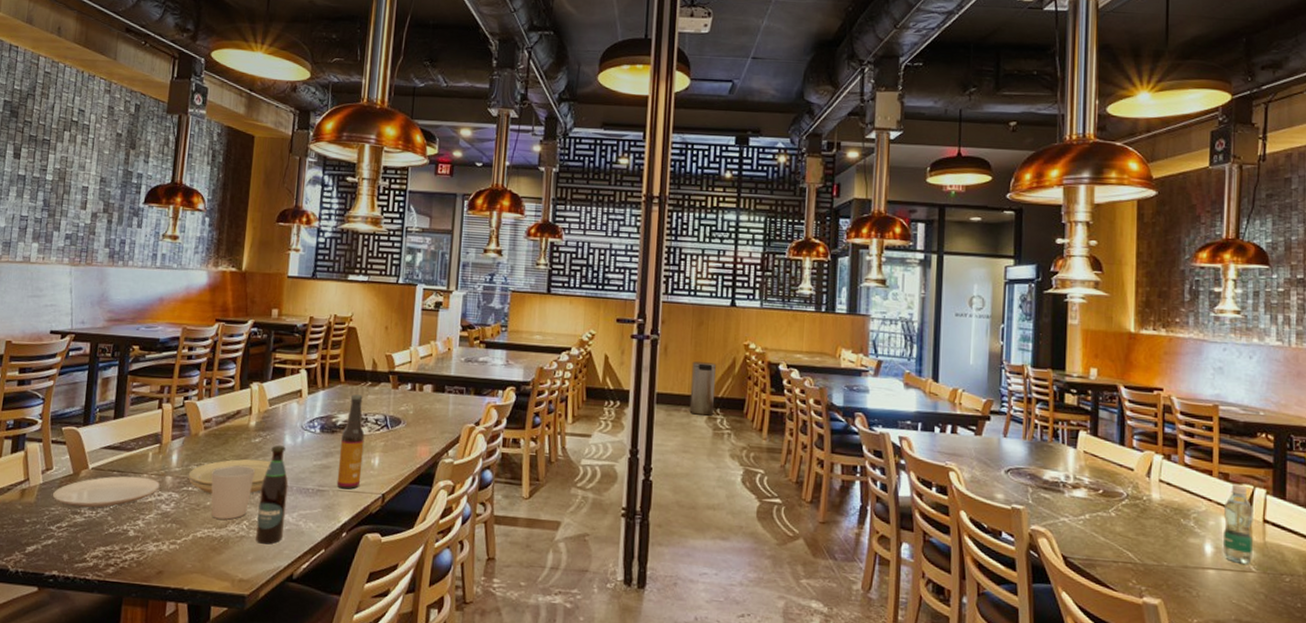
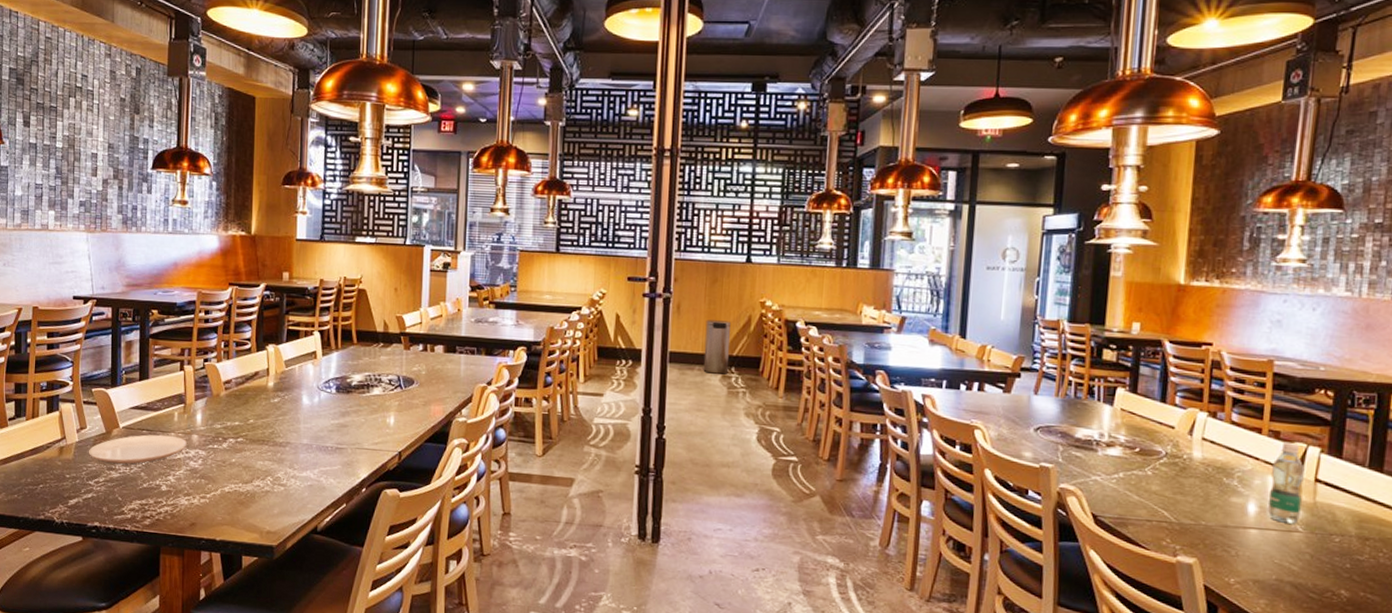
plate: present [188,459,272,493] -> none [213,418,291,451]
dixie cup: present [211,465,256,520] -> none [235,424,276,476]
bottle: present [256,445,289,544] -> none [280,405,308,499]
beer bottle: present [336,394,365,490] -> none [354,355,379,447]

